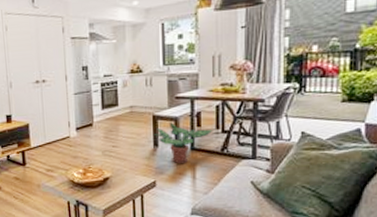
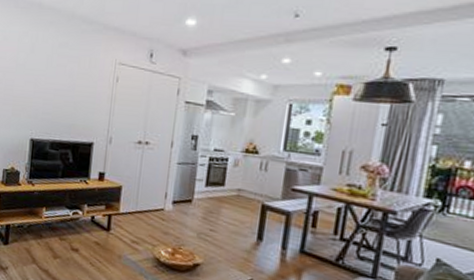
potted plant: present [153,122,213,163] -> none [258,216,330,266]

